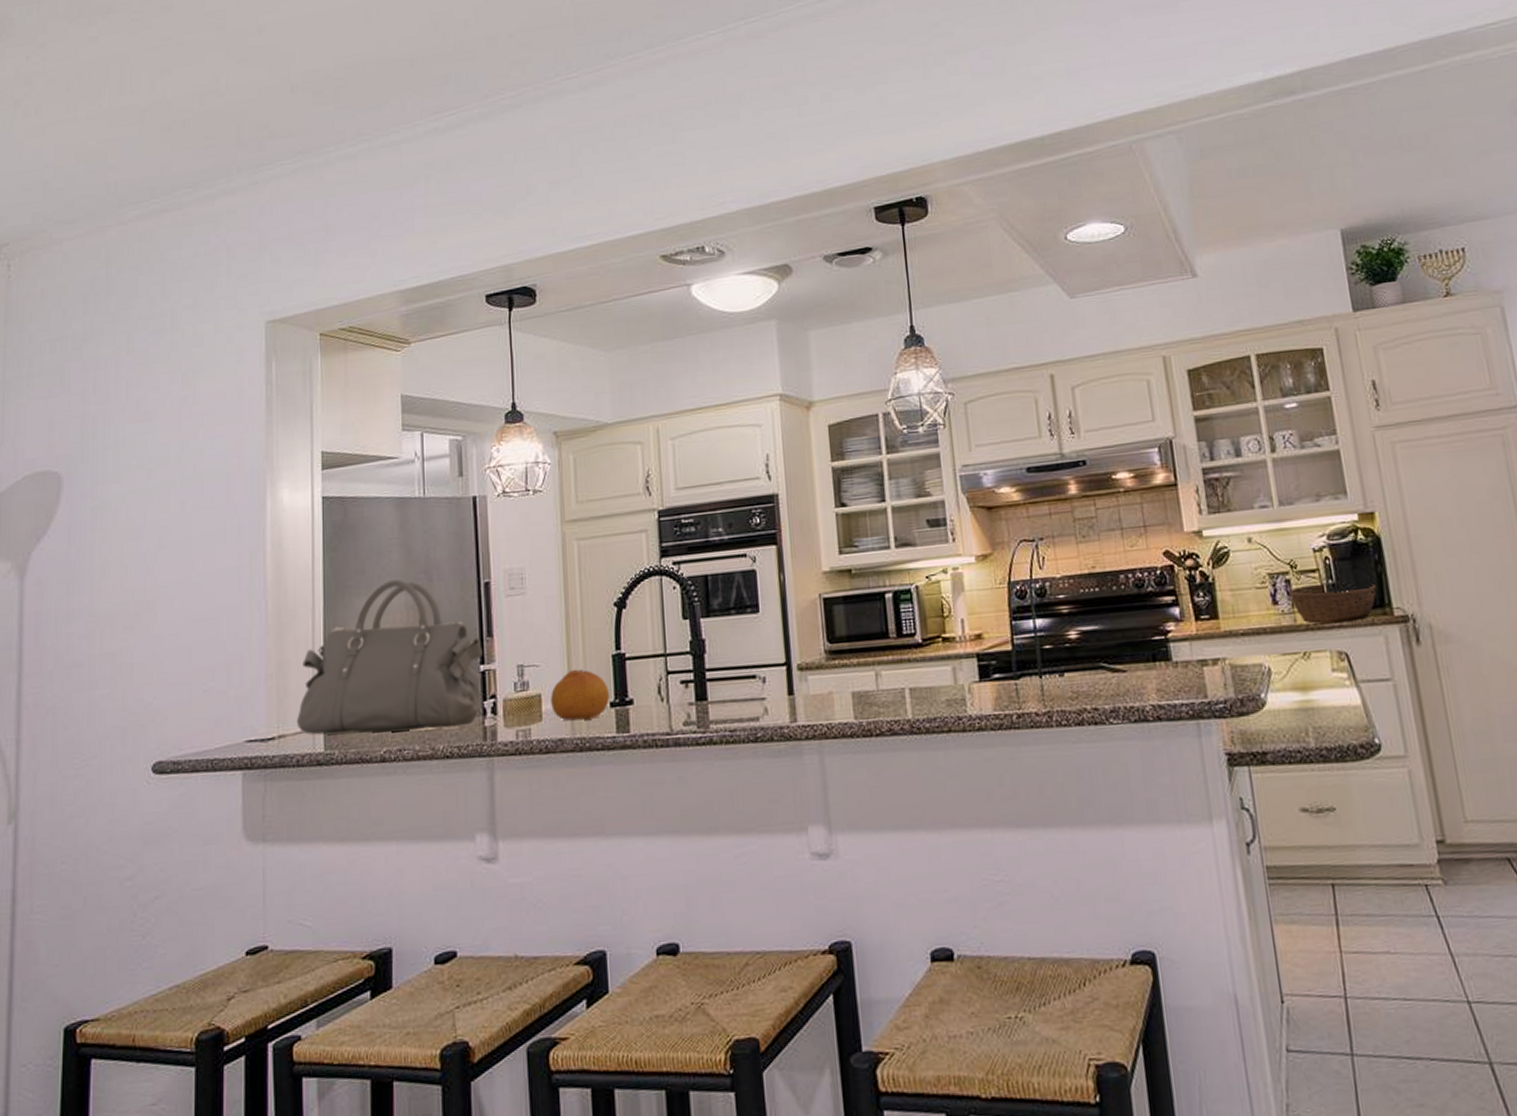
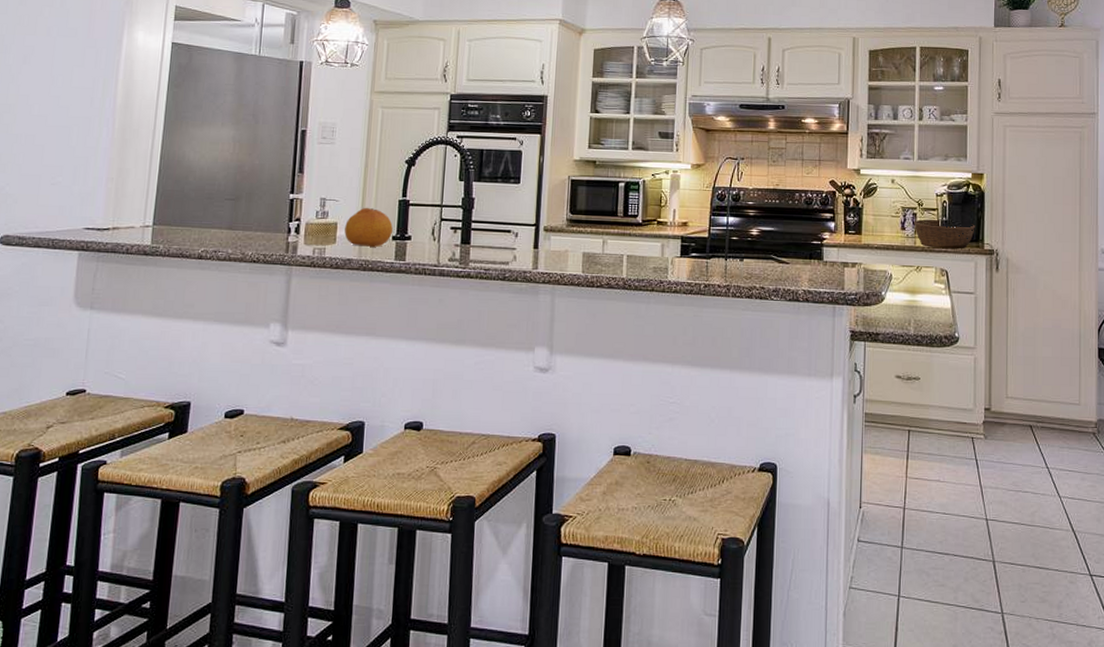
shoulder bag: present [297,579,483,735] -> none [130,117,294,239]

